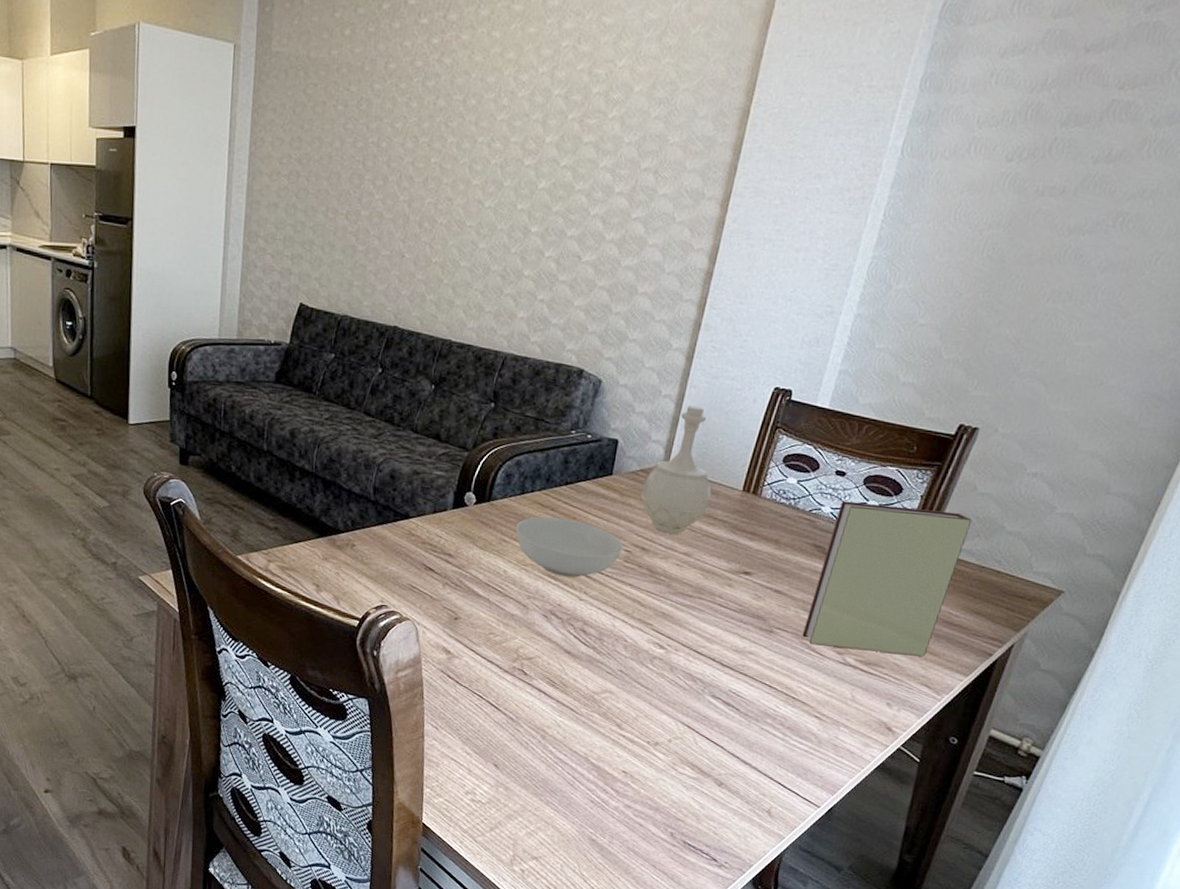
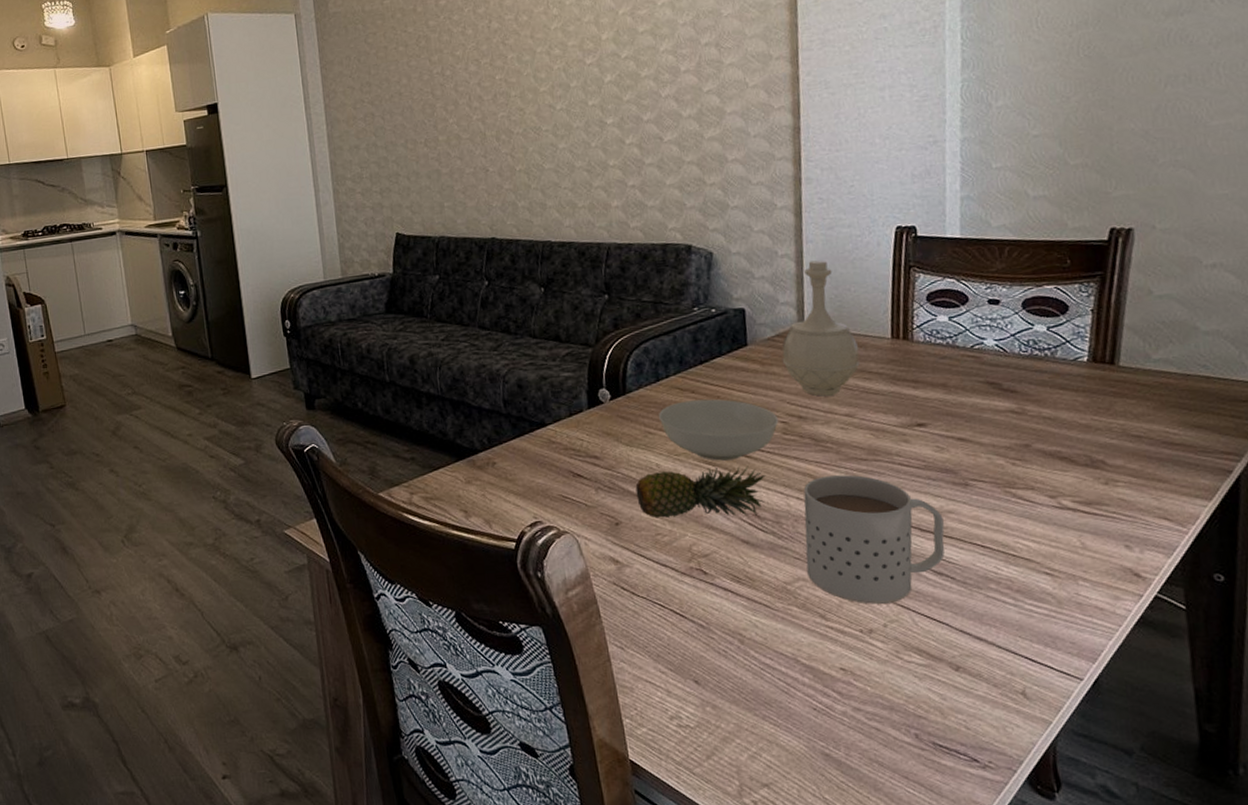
fruit: none [479,577,601,630] -> present [635,465,767,518]
mug: none [614,605,744,723] -> present [803,475,945,604]
book: present [802,501,972,657] -> none [1002,321,1159,492]

